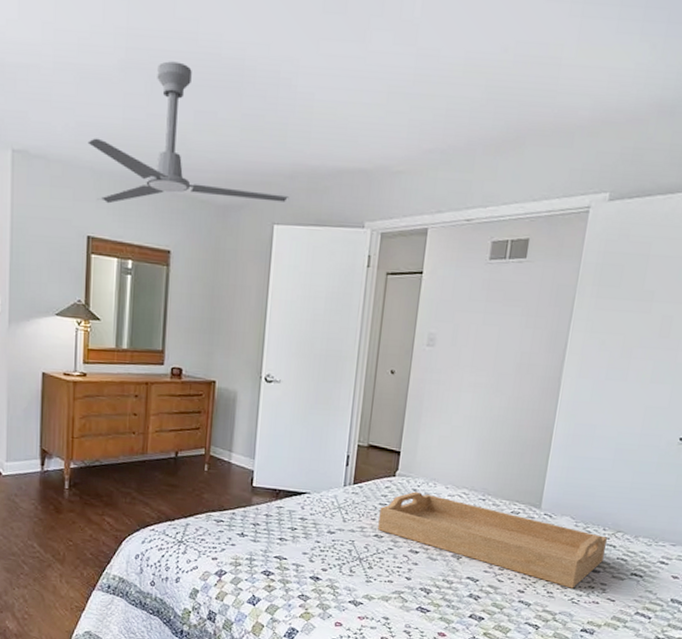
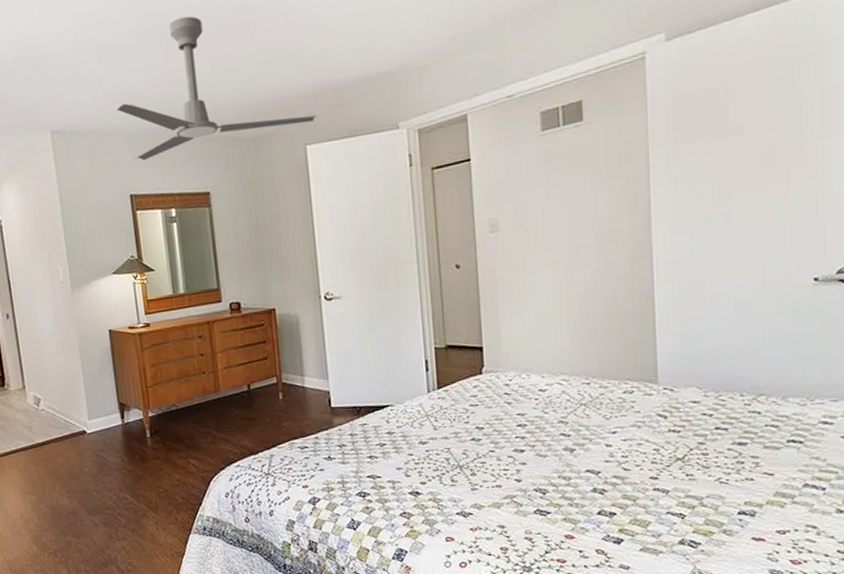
serving tray: present [378,491,607,589] -> none [472,386,748,467]

